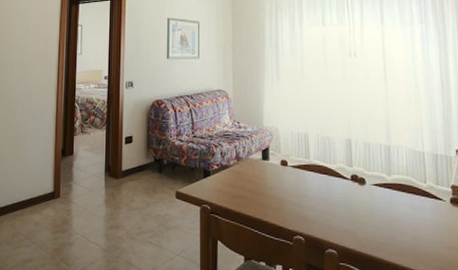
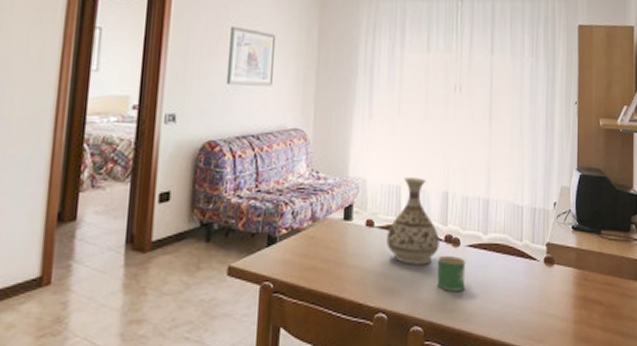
vase: none [299,127,347,199] -> present [387,177,440,265]
mug: none [346,191,373,223] -> present [437,255,466,291]

